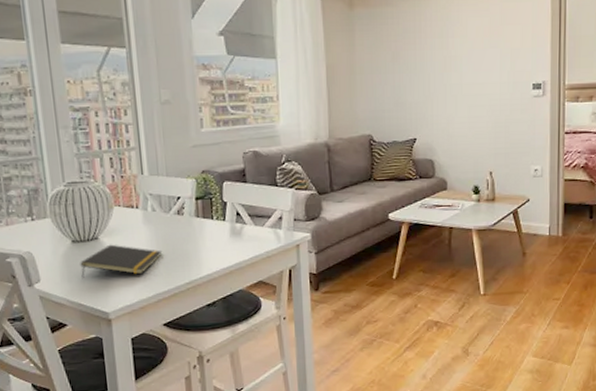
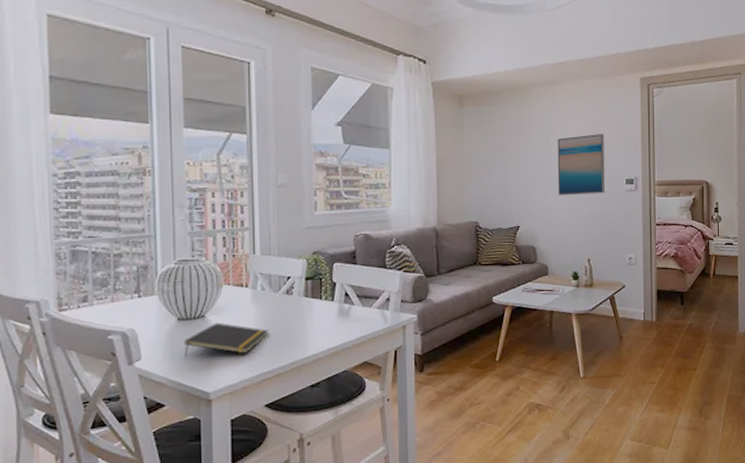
wall art: none [457,33,510,104] -> present [557,133,605,195]

